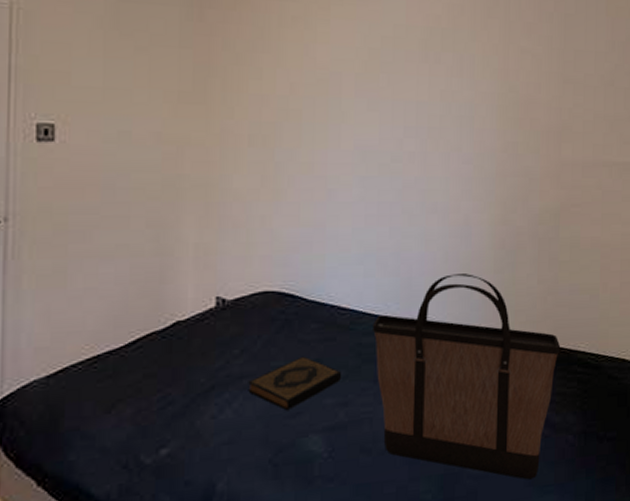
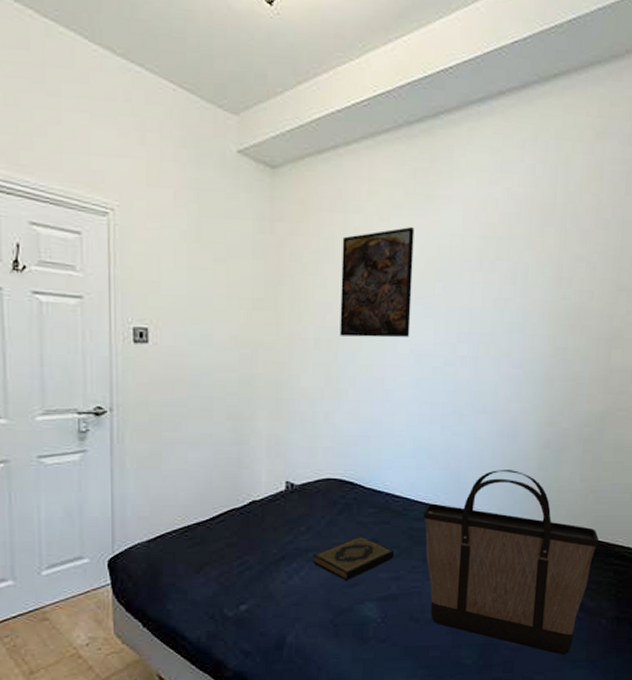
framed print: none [277,16,356,133] -> present [340,227,415,338]

